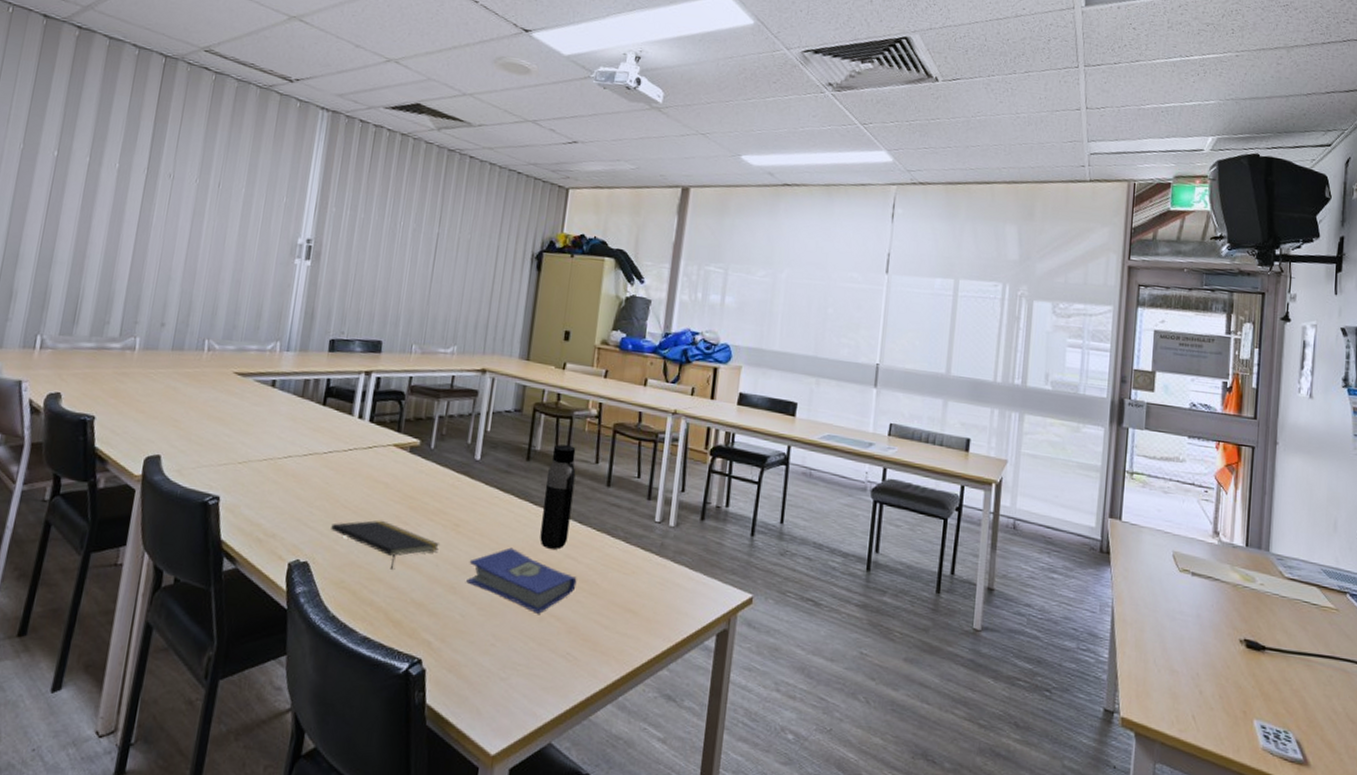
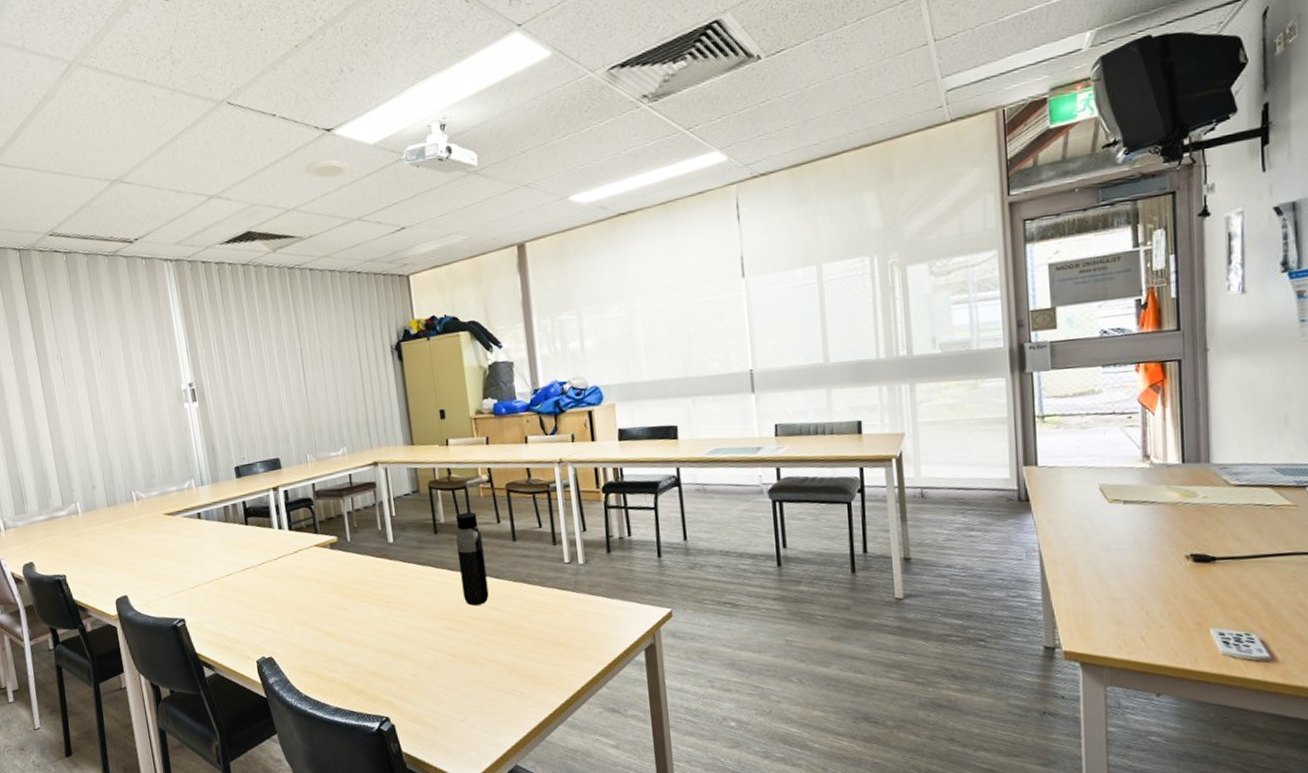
notepad: present [331,520,439,569] -> none [282,610,378,649]
hardcover book: present [466,547,577,614] -> none [407,611,507,662]

